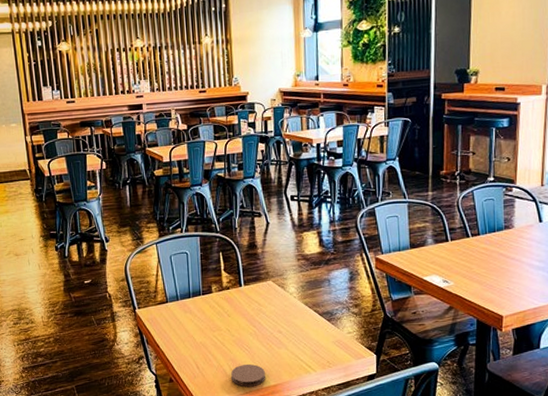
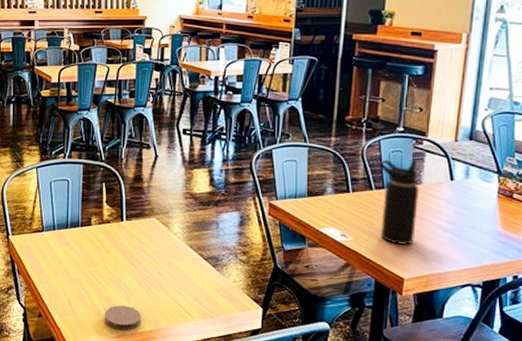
water bottle: none [472,206,511,285] -> present [377,159,418,245]

